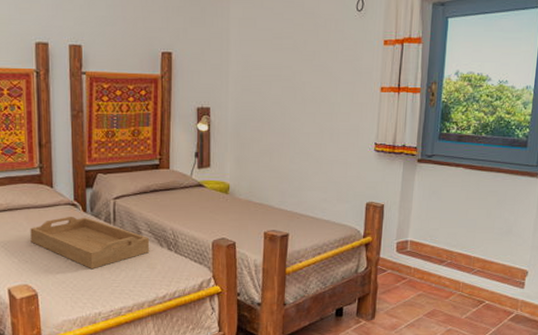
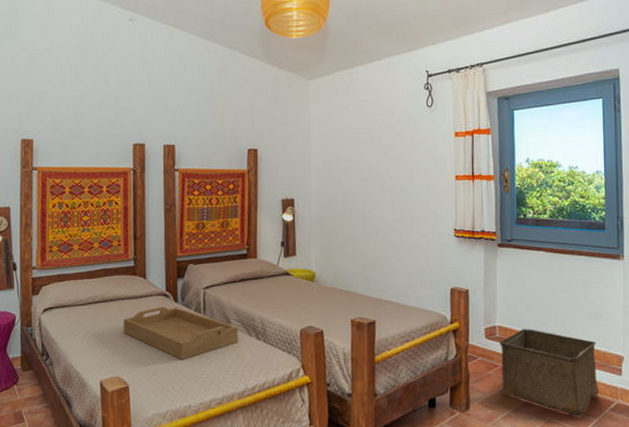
storage bin: none [408,243,504,326] -> present [500,329,598,417]

